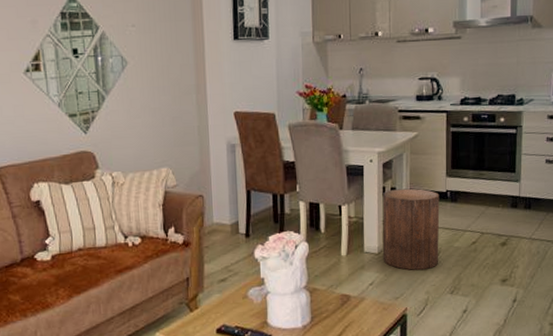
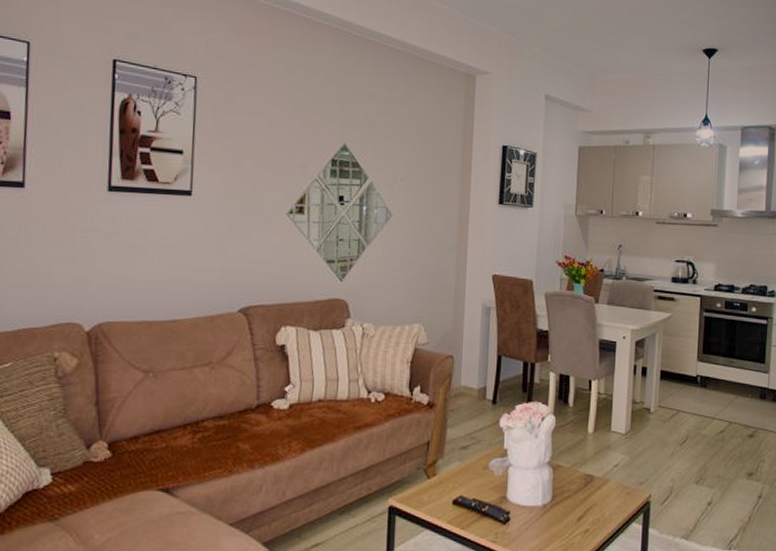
stool: present [382,188,440,270] -> none [630,369,690,455]

